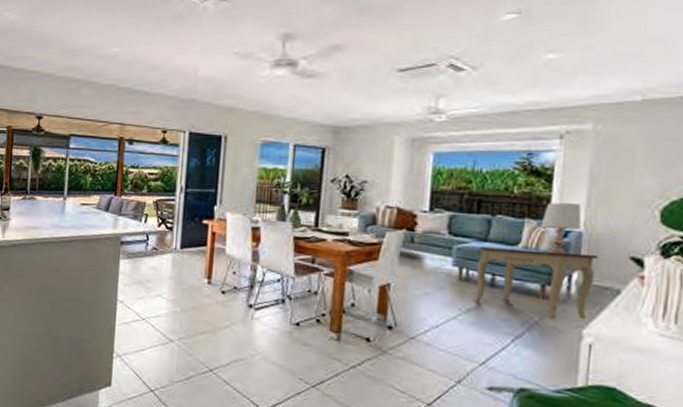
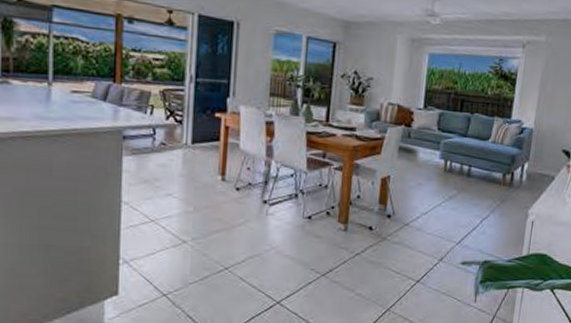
side table: present [473,247,599,321] -> none [454,142,543,204]
lamp: present [540,203,582,254] -> none [505,103,534,148]

